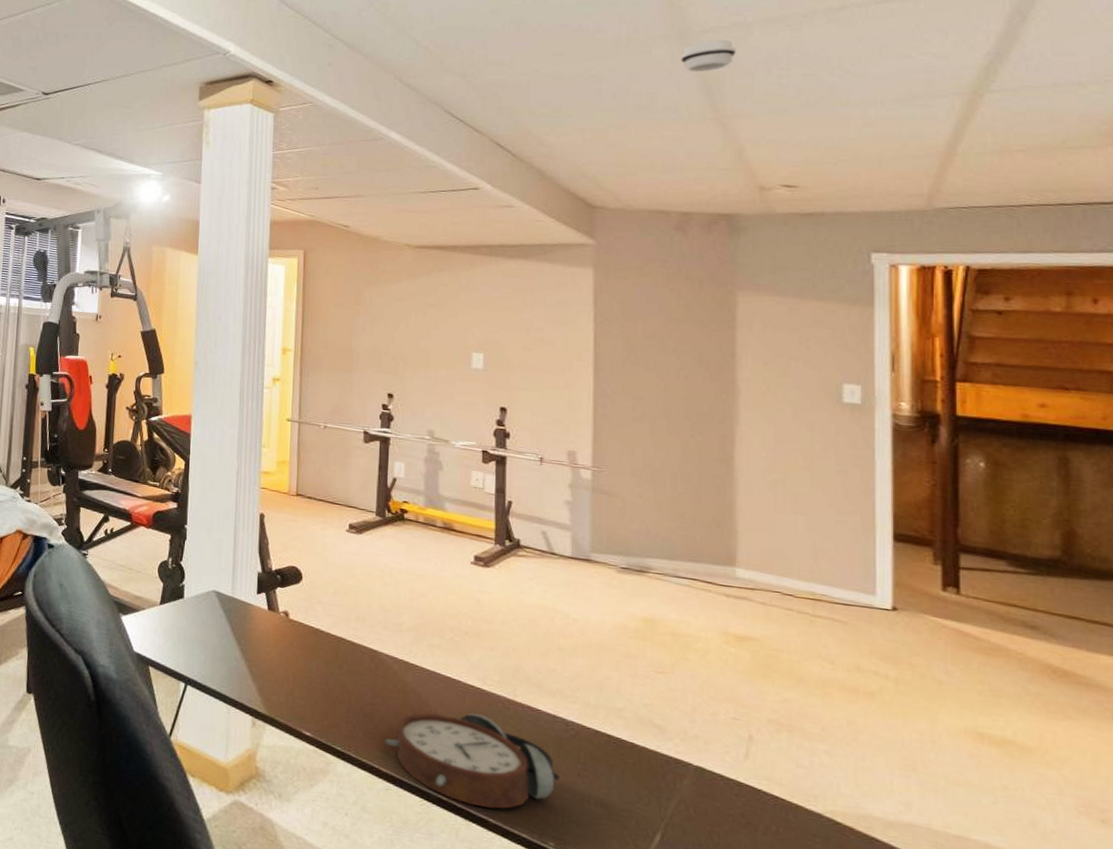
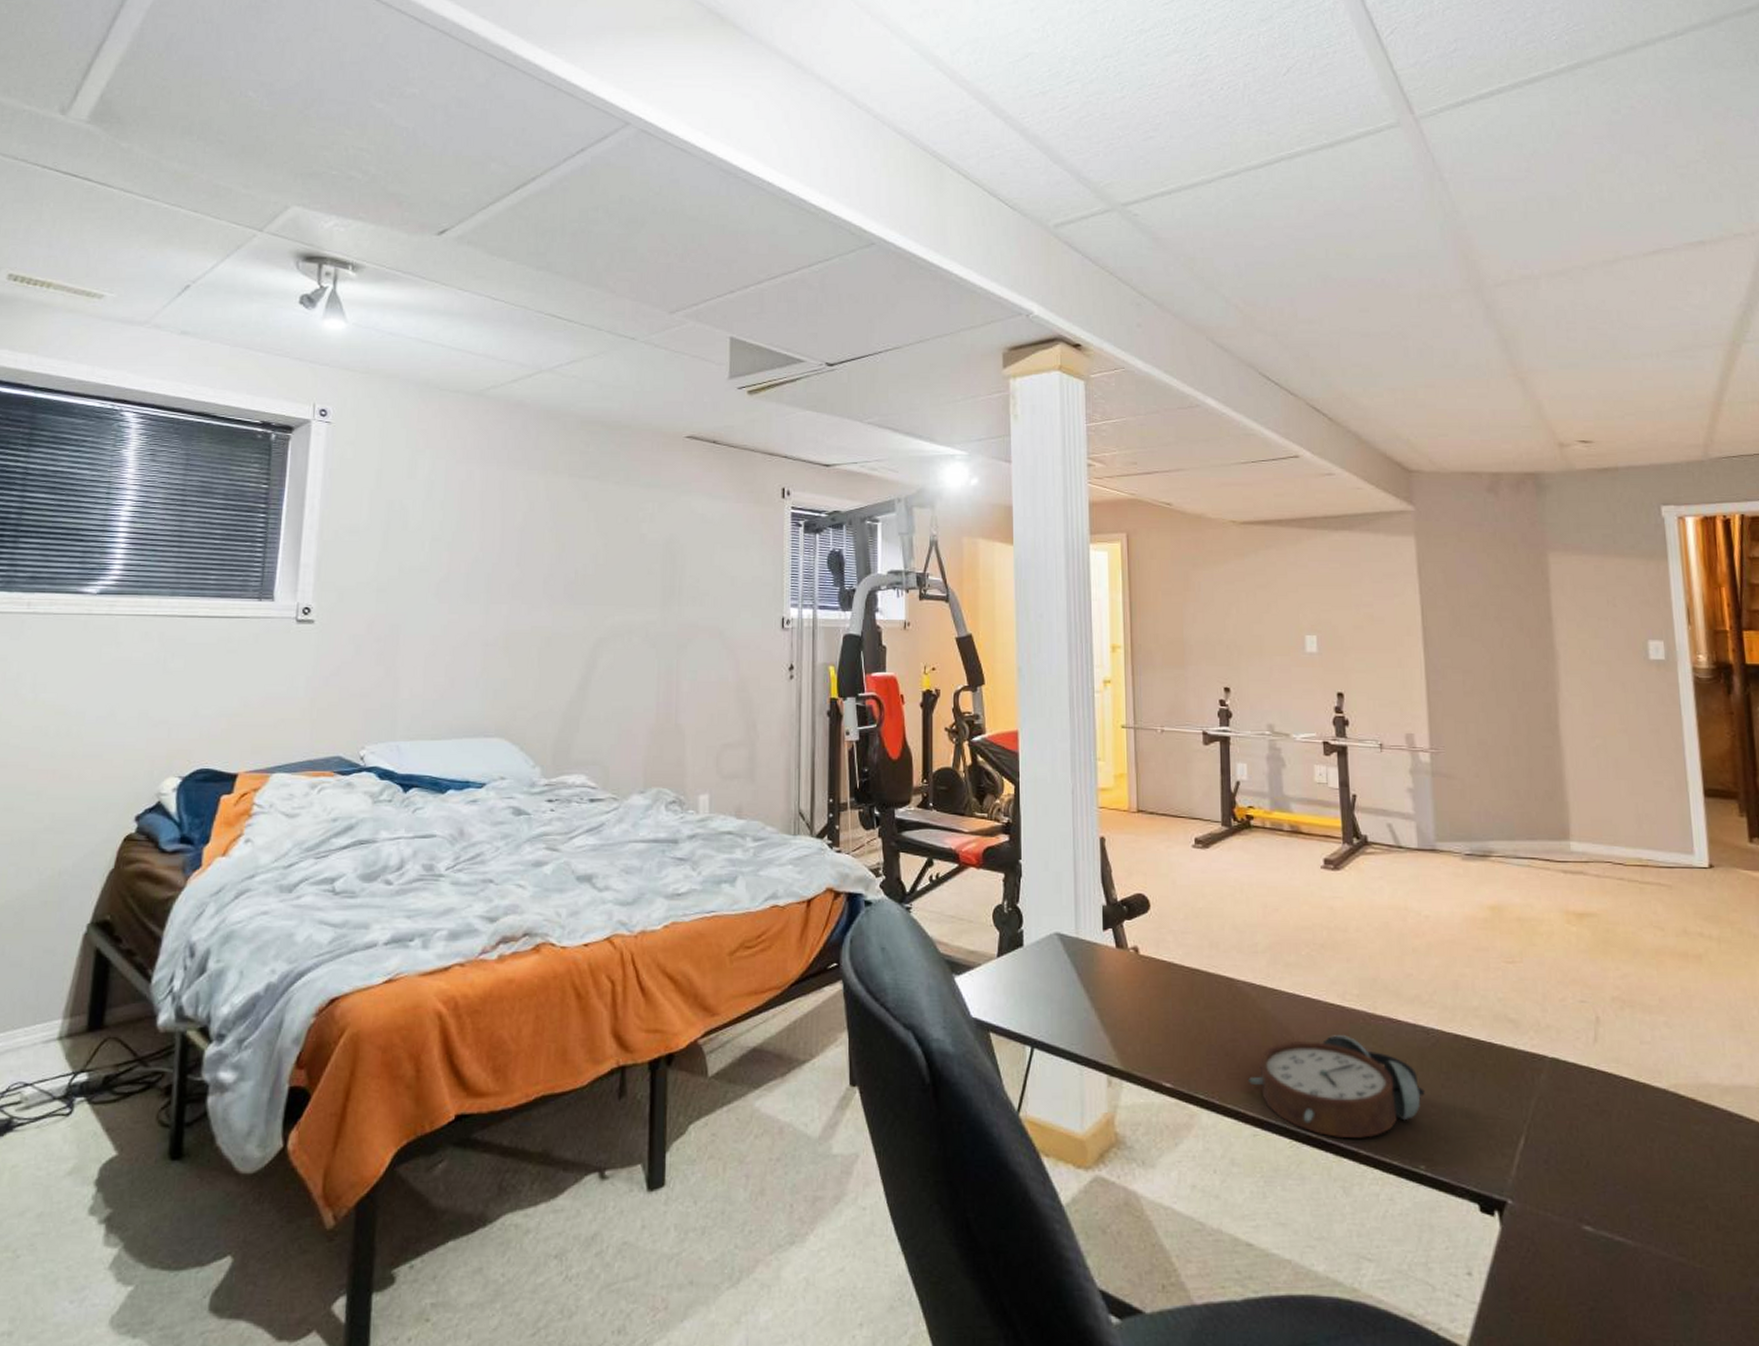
smoke detector: present [680,39,736,72] -> none [1477,293,1527,326]

